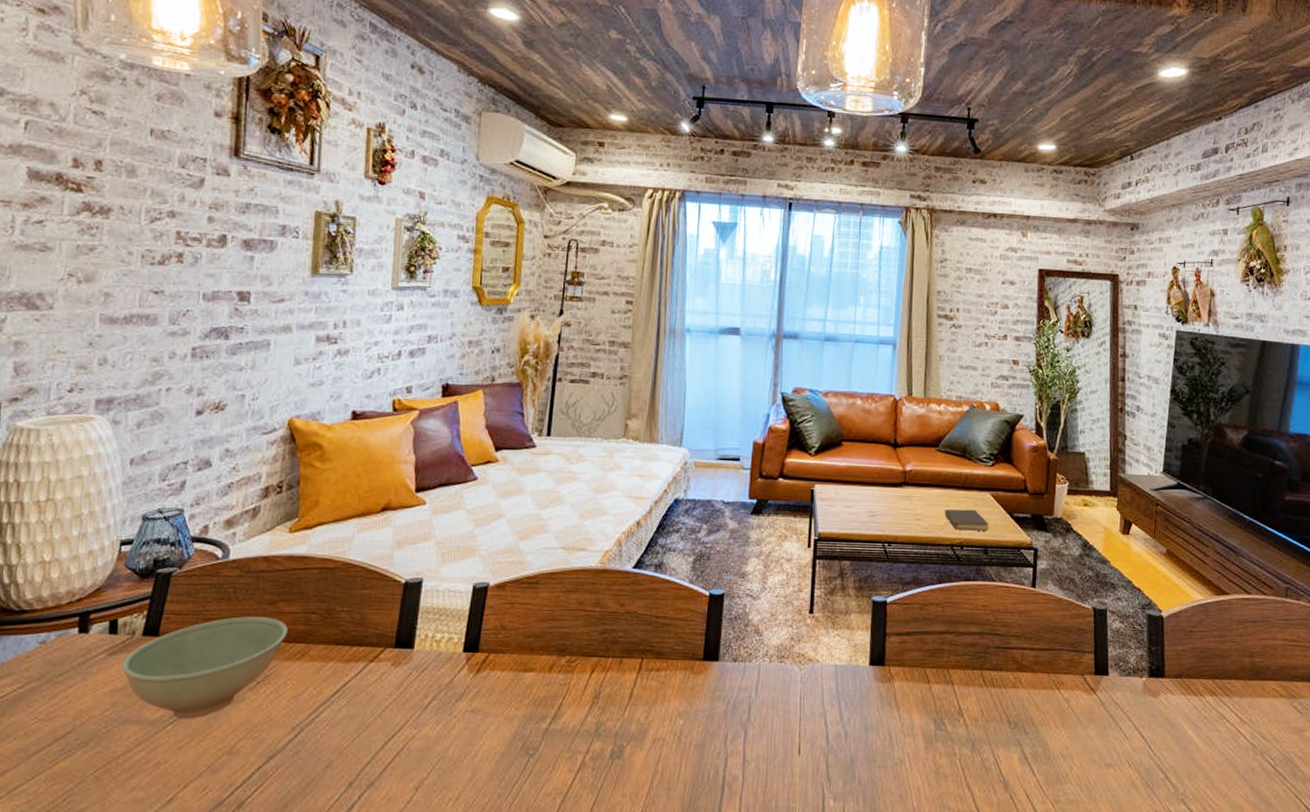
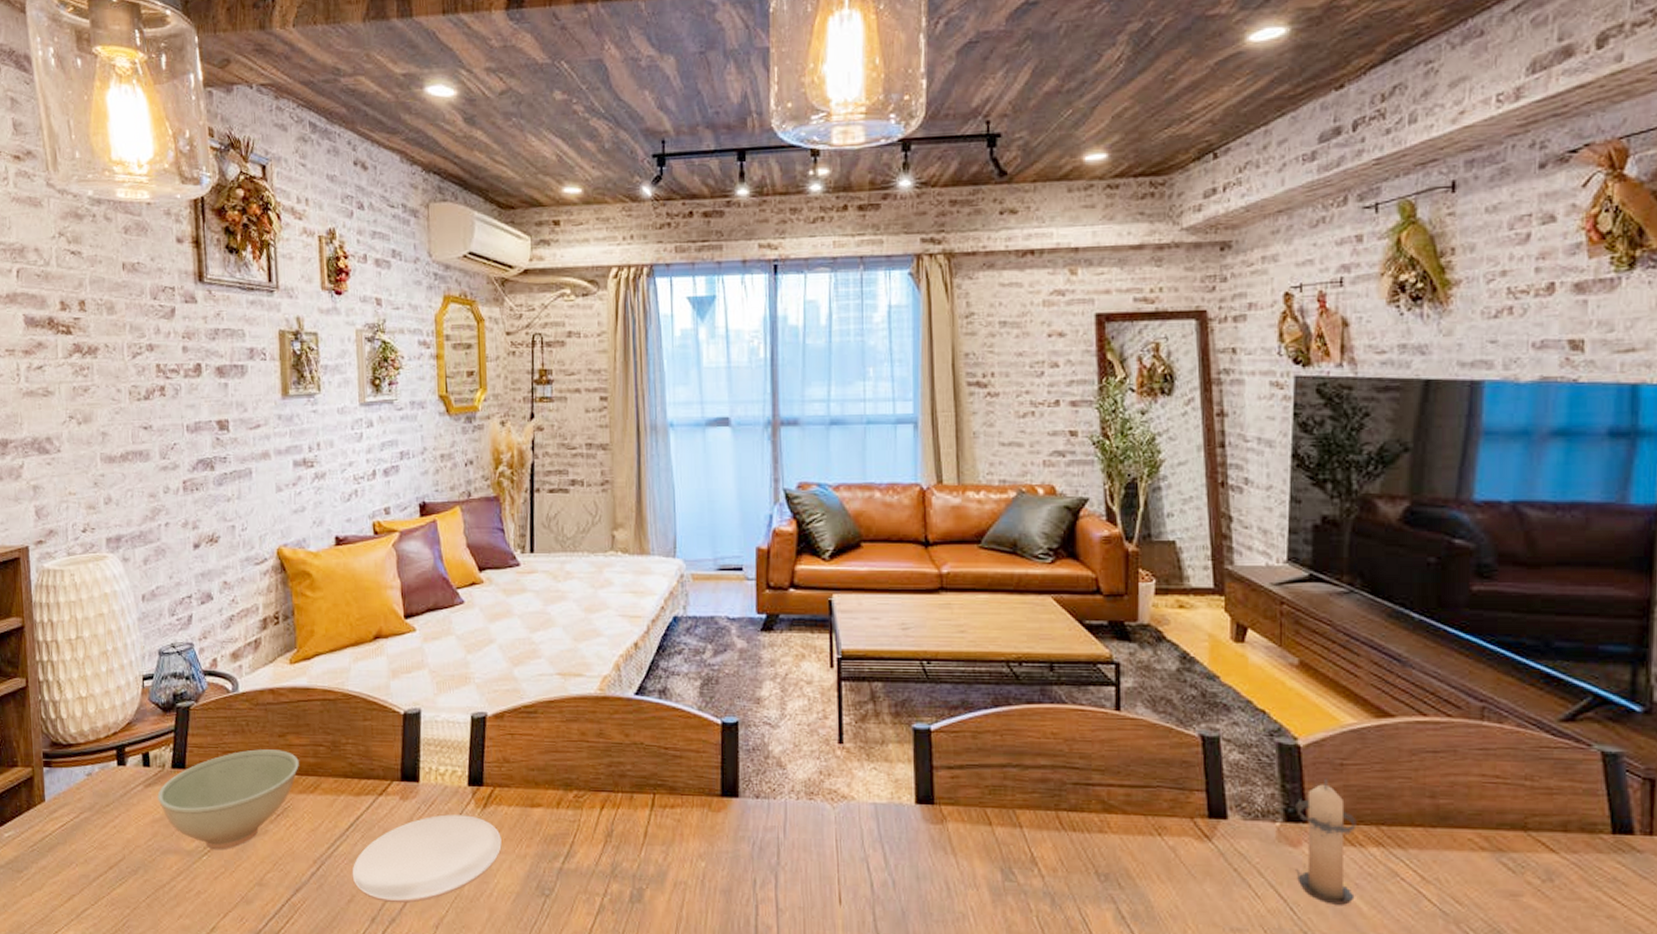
plate: none [332,680,492,767] -> present [352,814,502,903]
book: present [944,509,989,531] -> none [995,617,1054,643]
candle: none [1154,642,1199,742] -> present [1296,778,1357,905]

